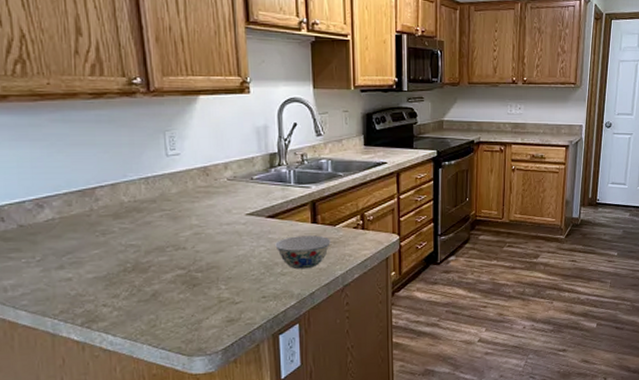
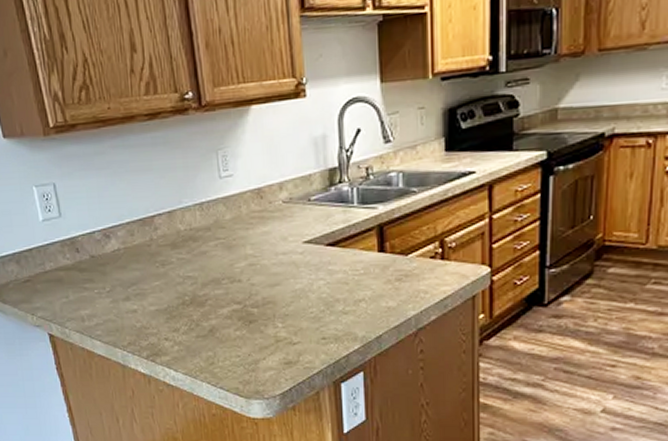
bowl: present [275,235,331,270] -> none [336,267,401,308]

